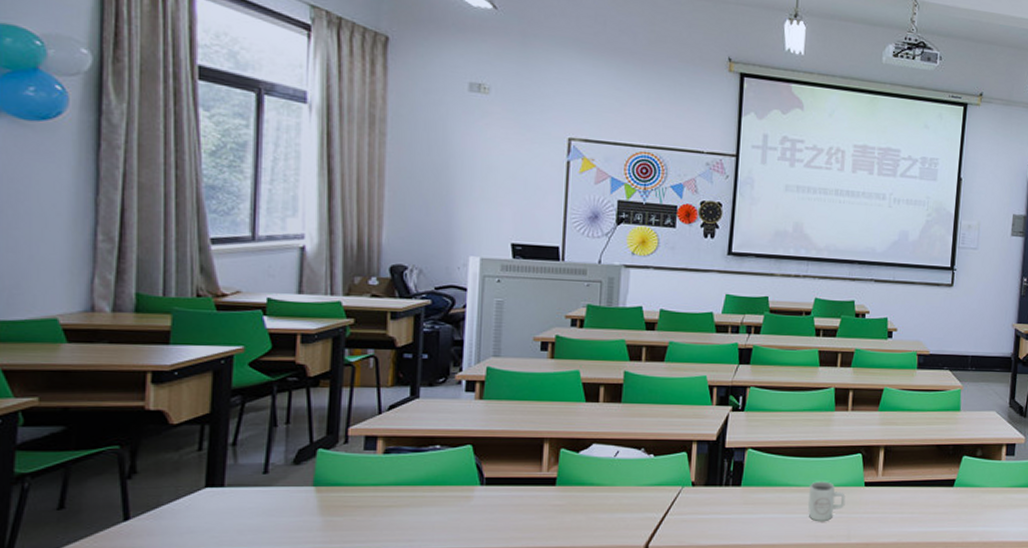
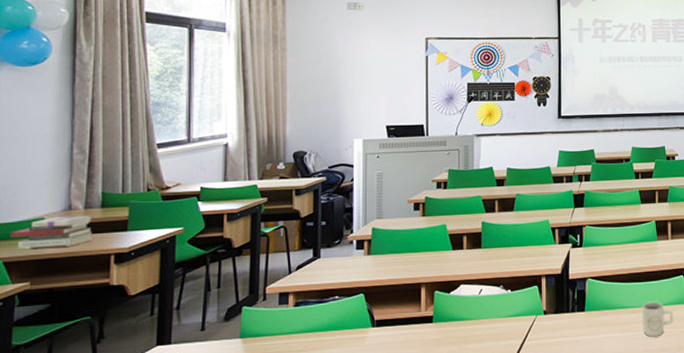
books: none [11,318,123,359] -> present [10,215,93,249]

